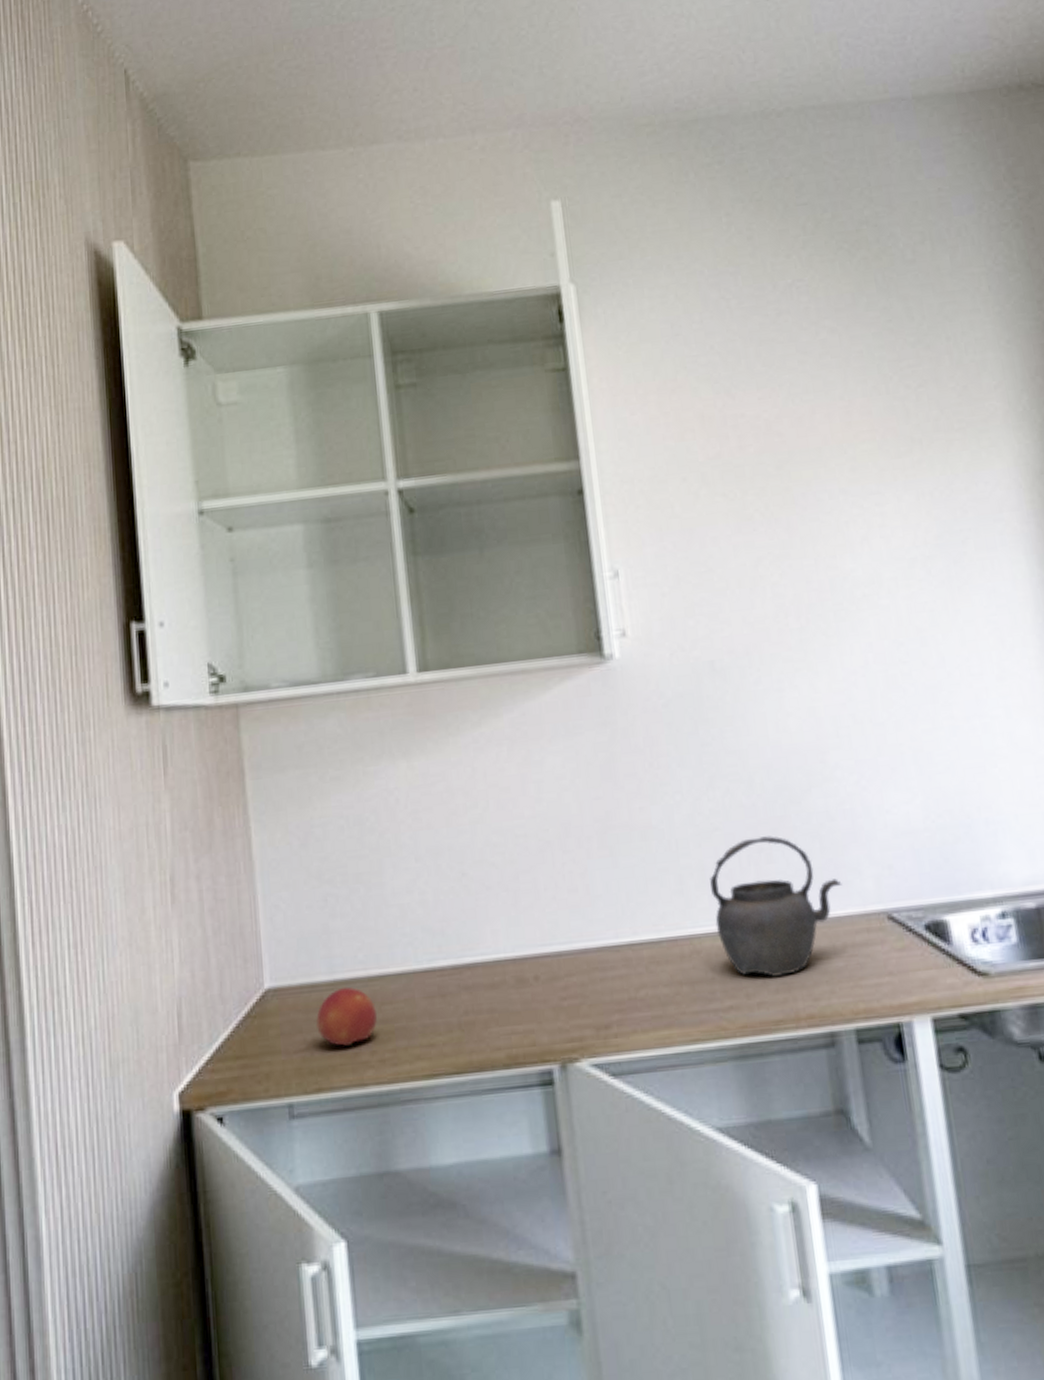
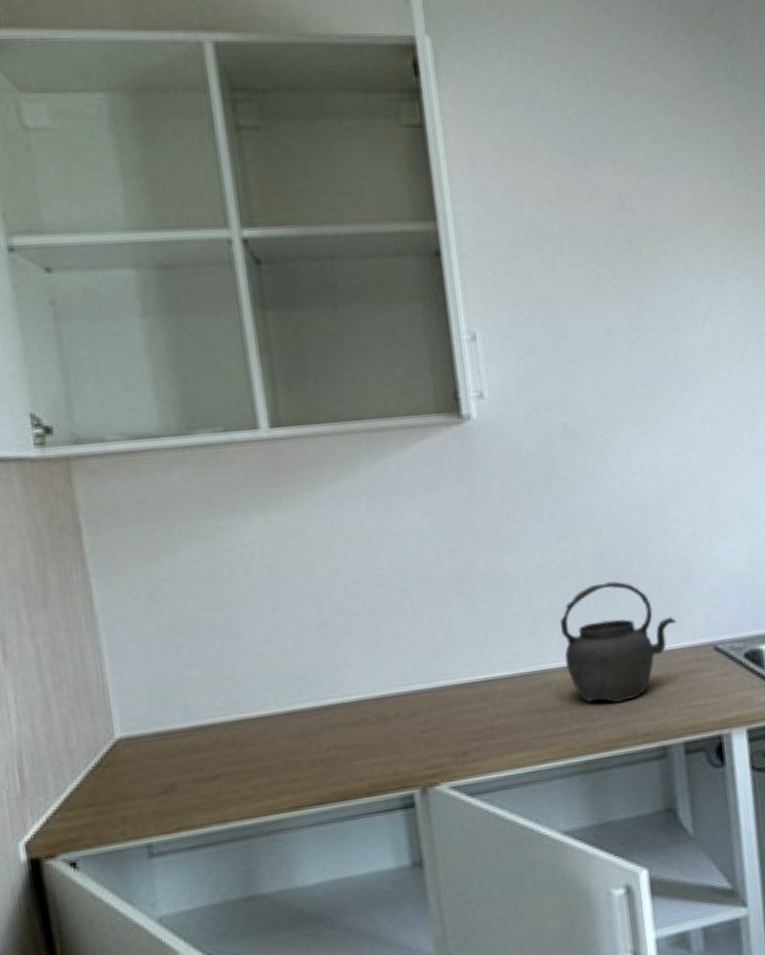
fruit: present [316,987,377,1047] -> none [173,732,238,788]

